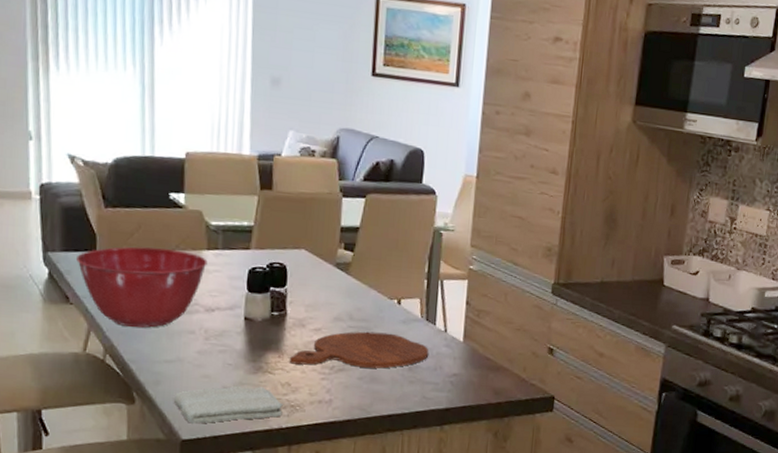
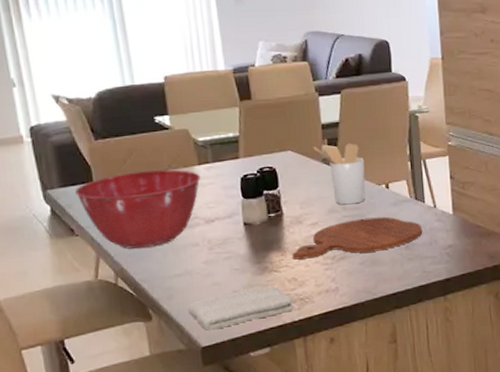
utensil holder: none [328,248,379,316] -> present [313,143,366,205]

